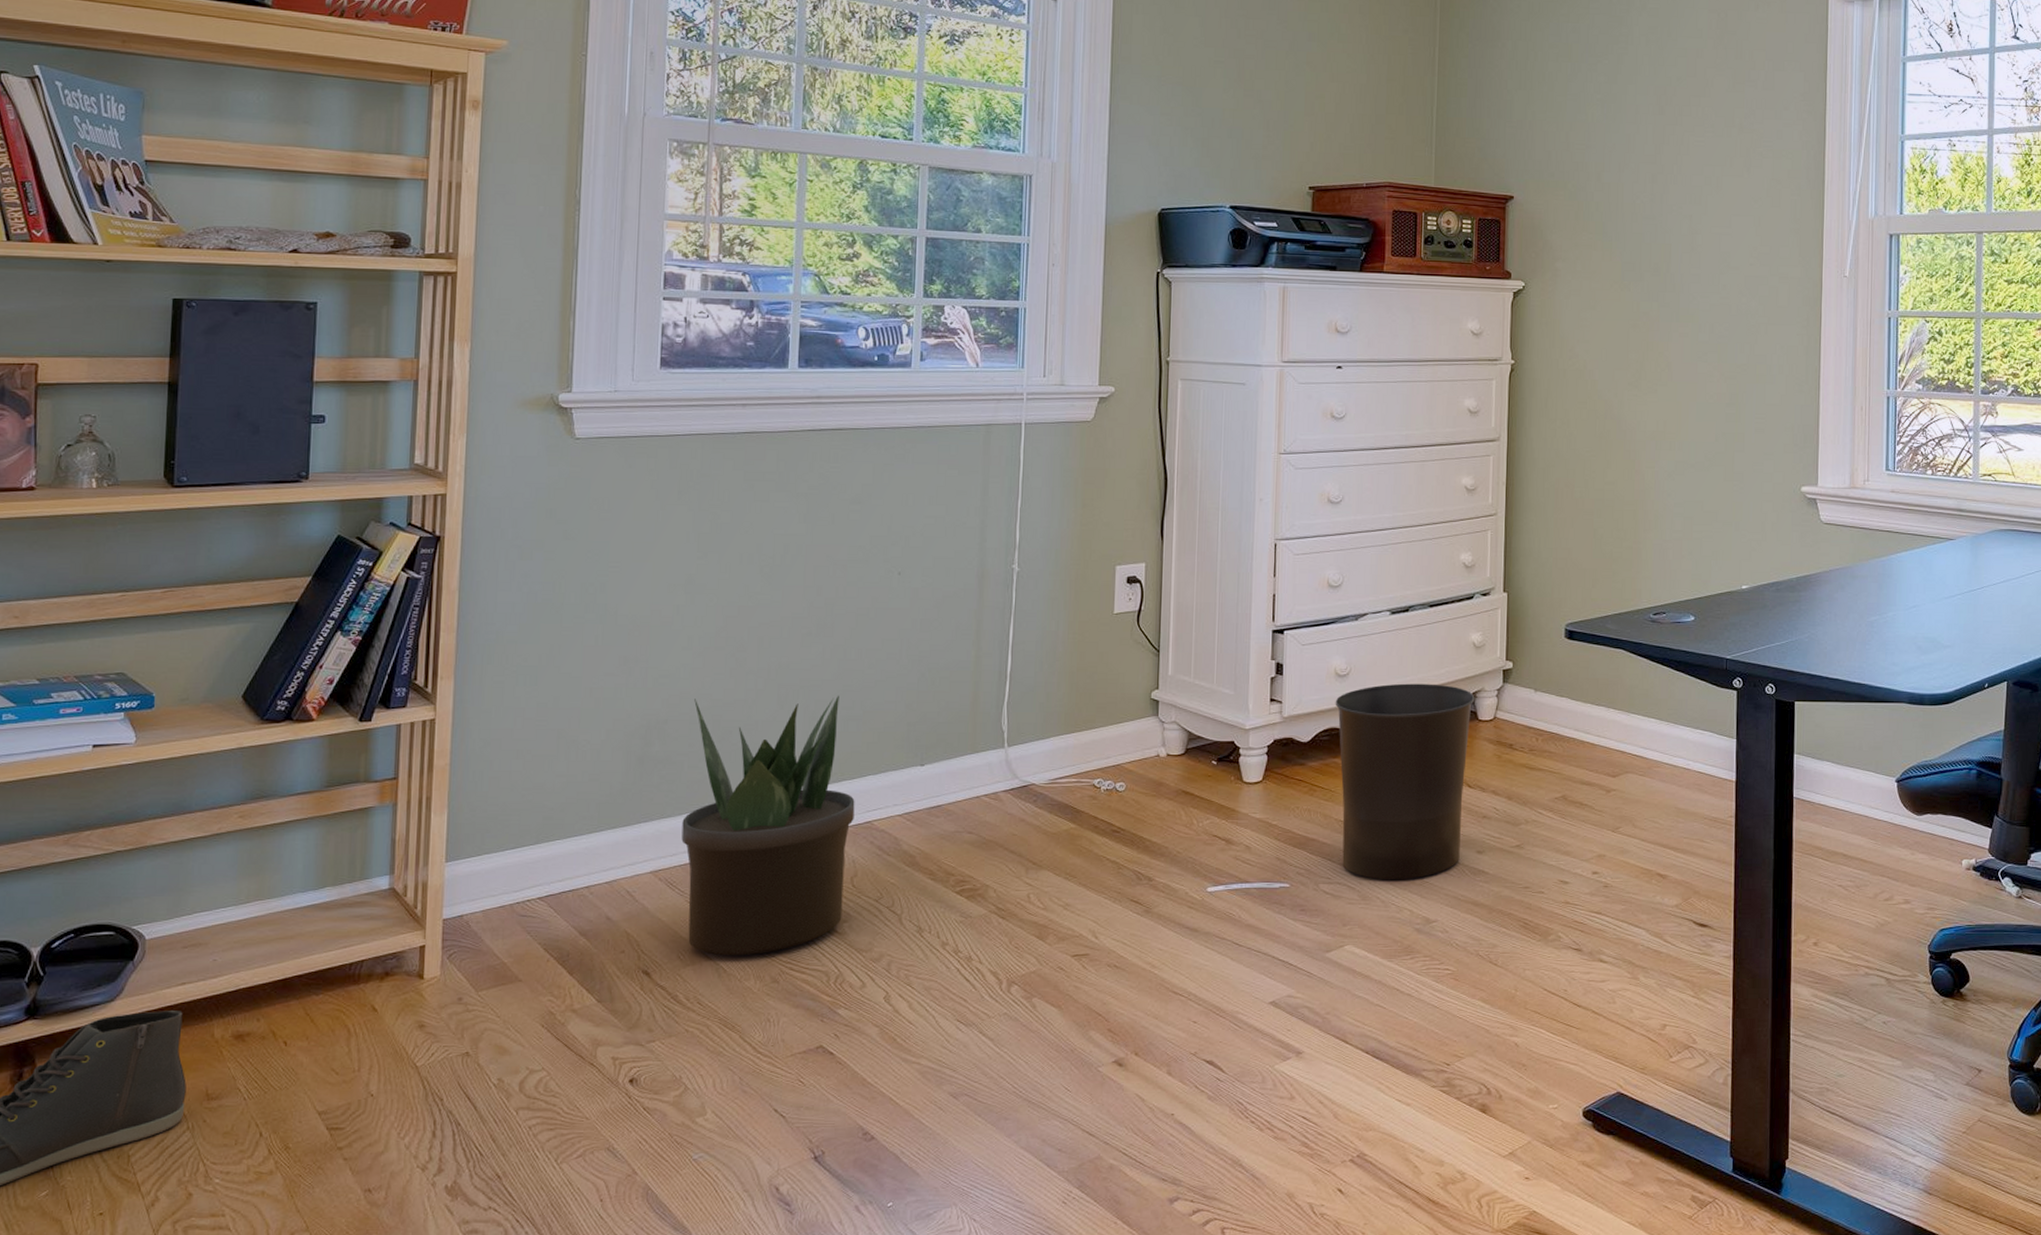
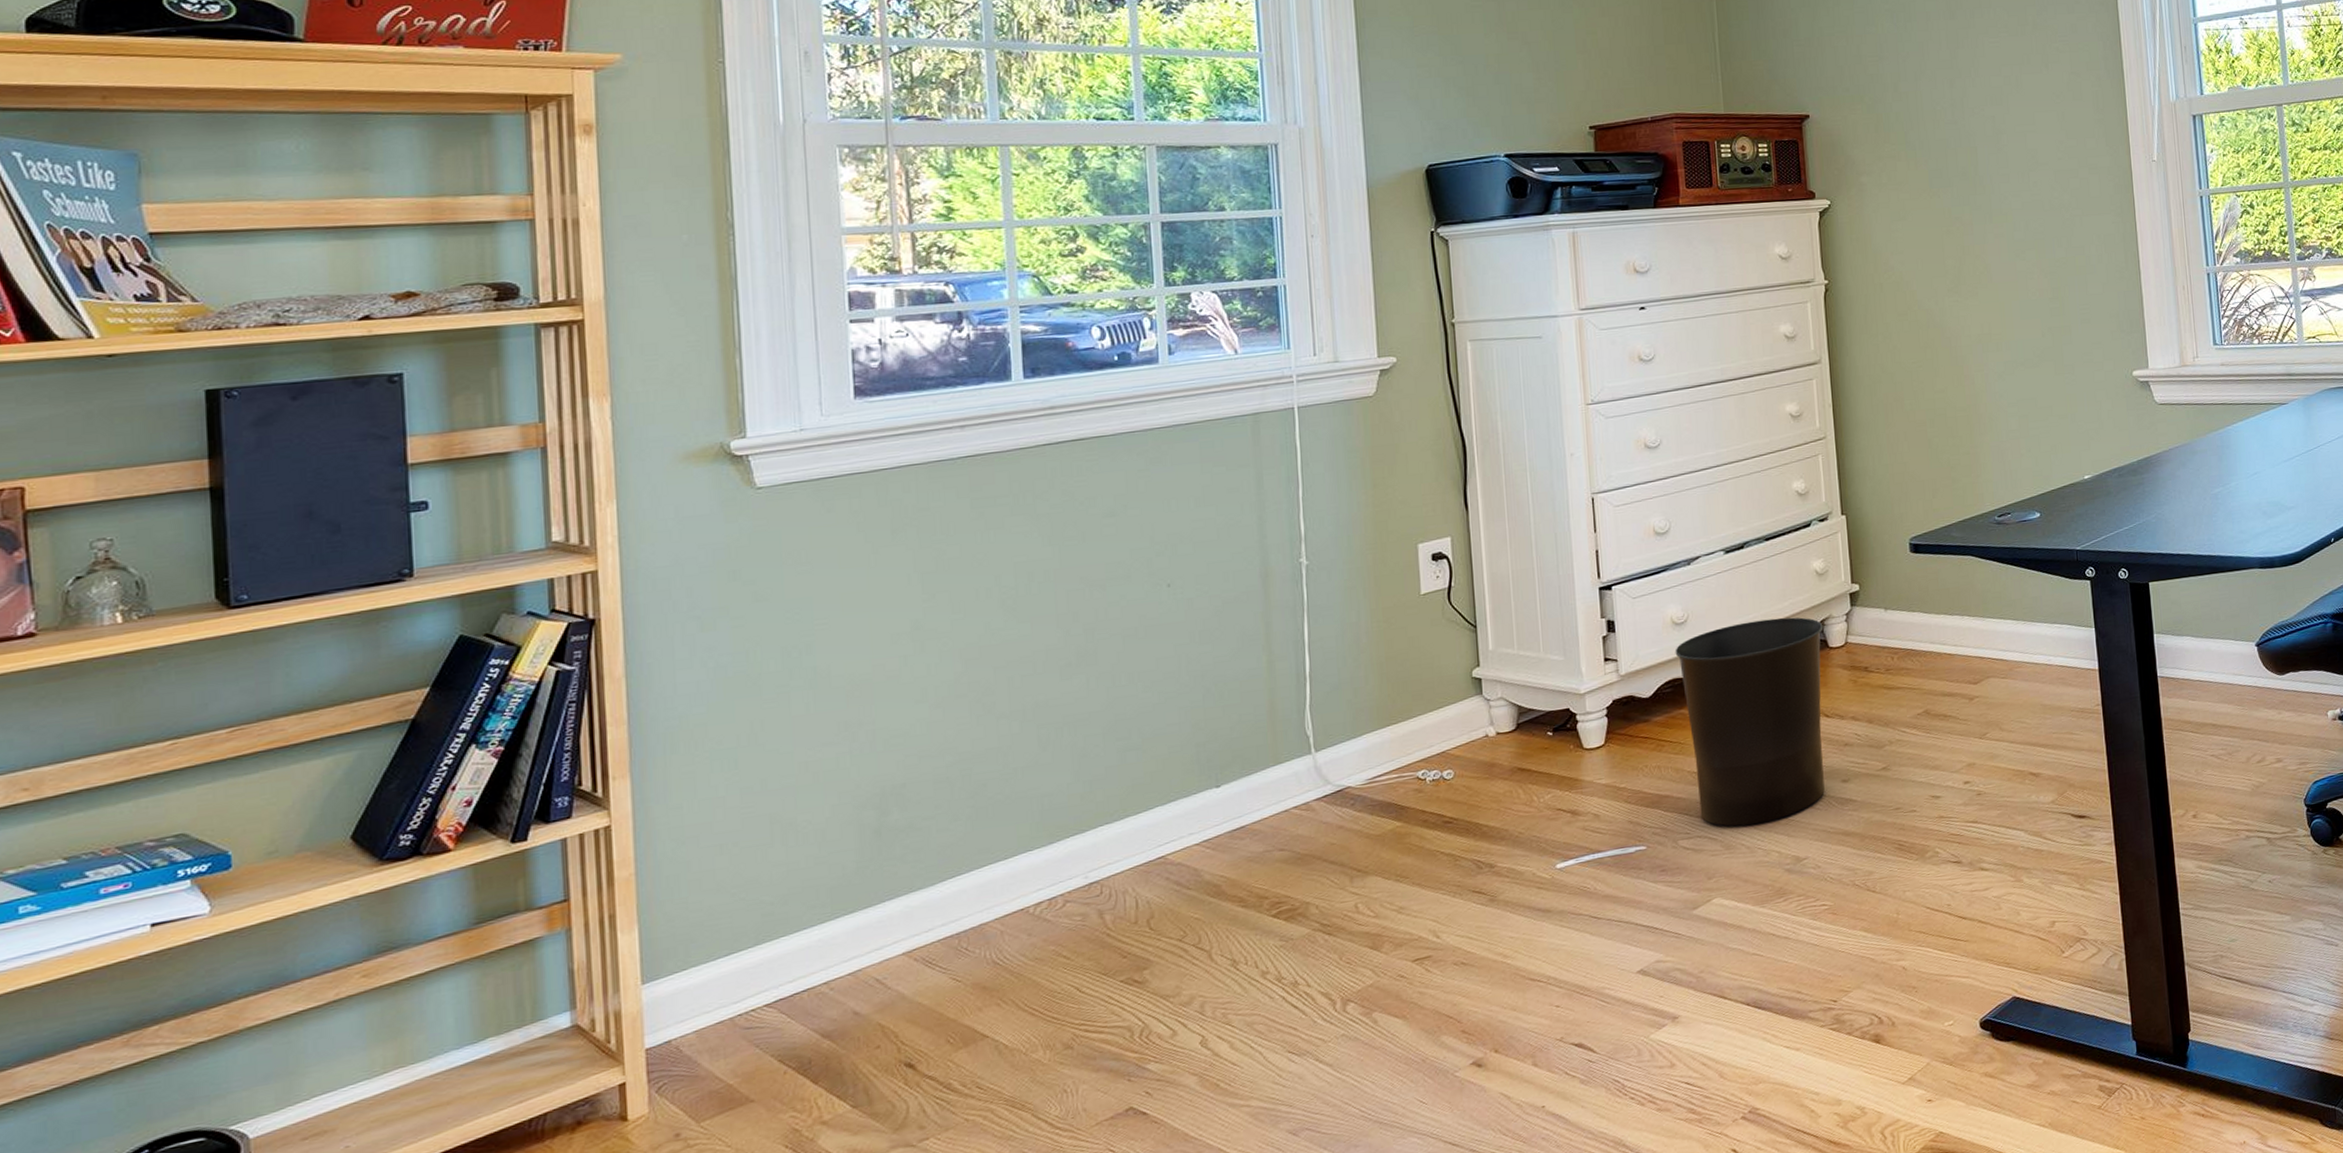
planter: present [681,695,855,956] -> none [936,726,1144,1032]

